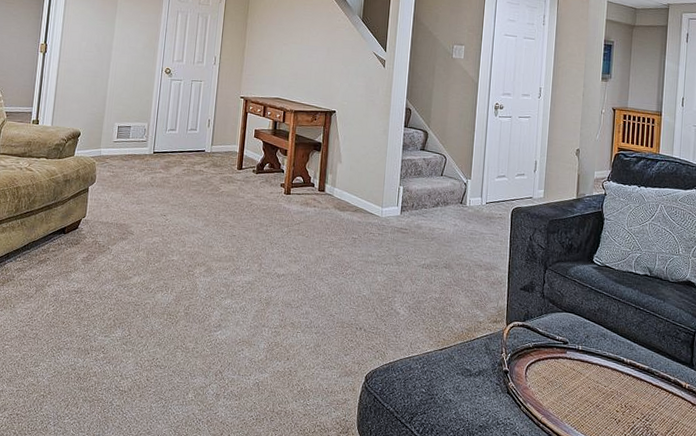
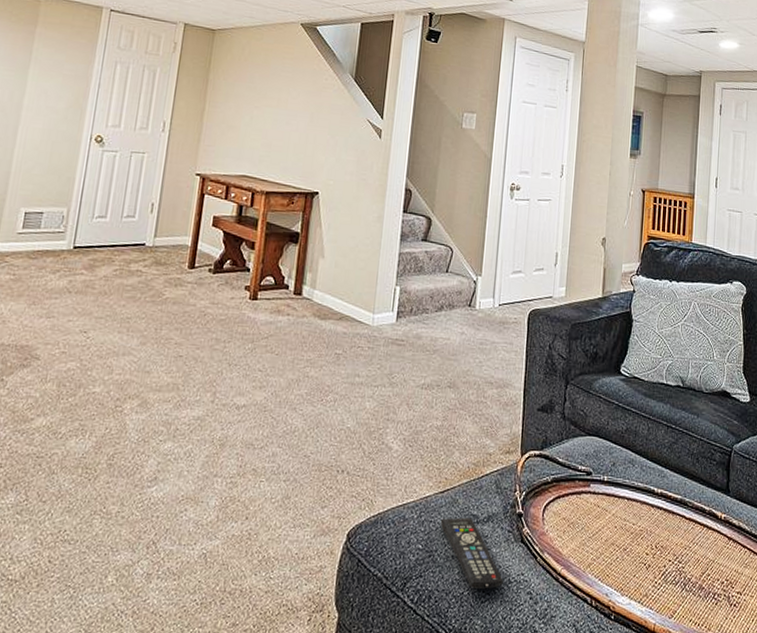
remote control: none [439,370,493,428] -> present [440,517,503,589]

